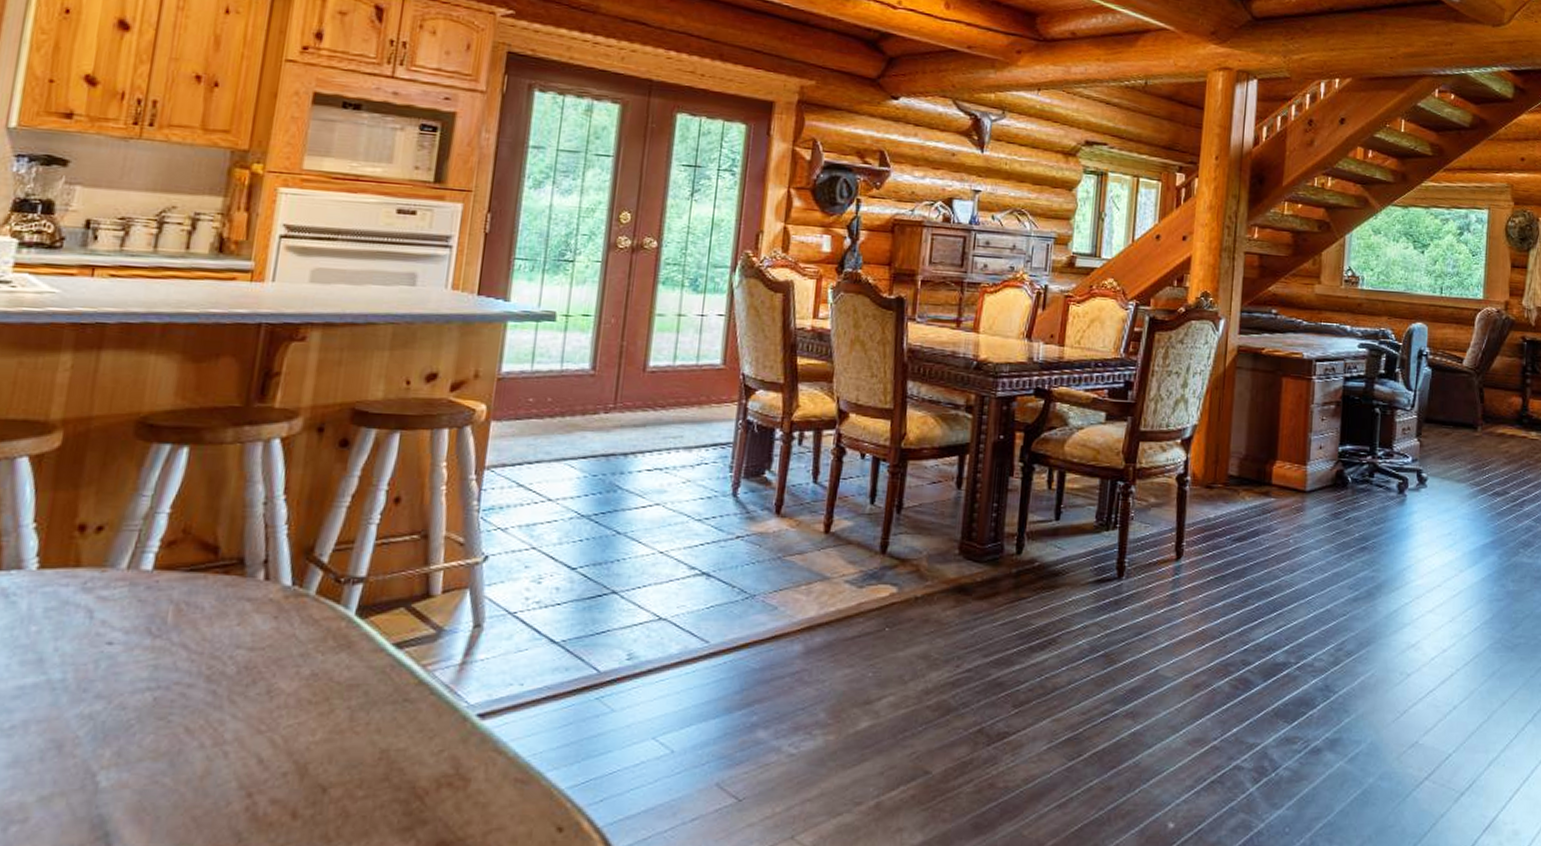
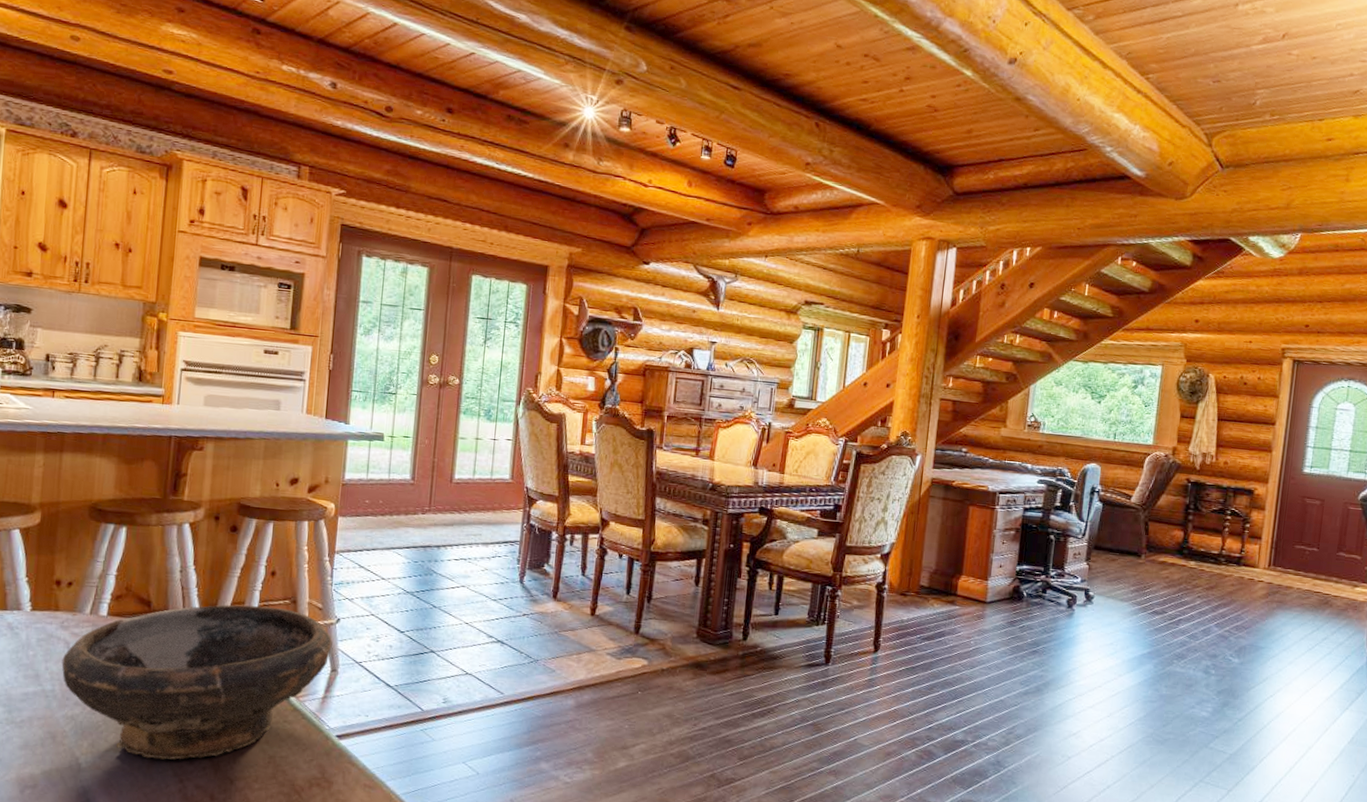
bowl: none [79,544,477,767] -> present [61,605,333,760]

